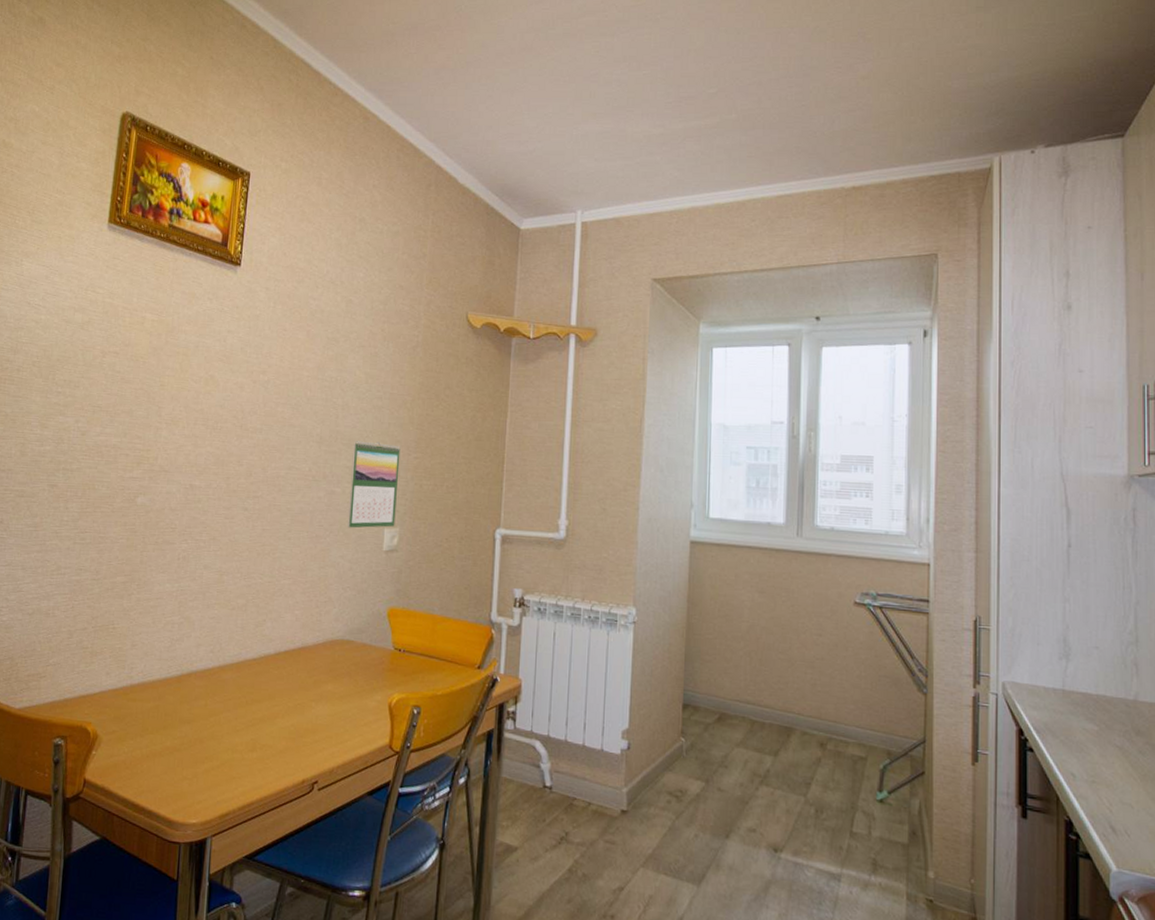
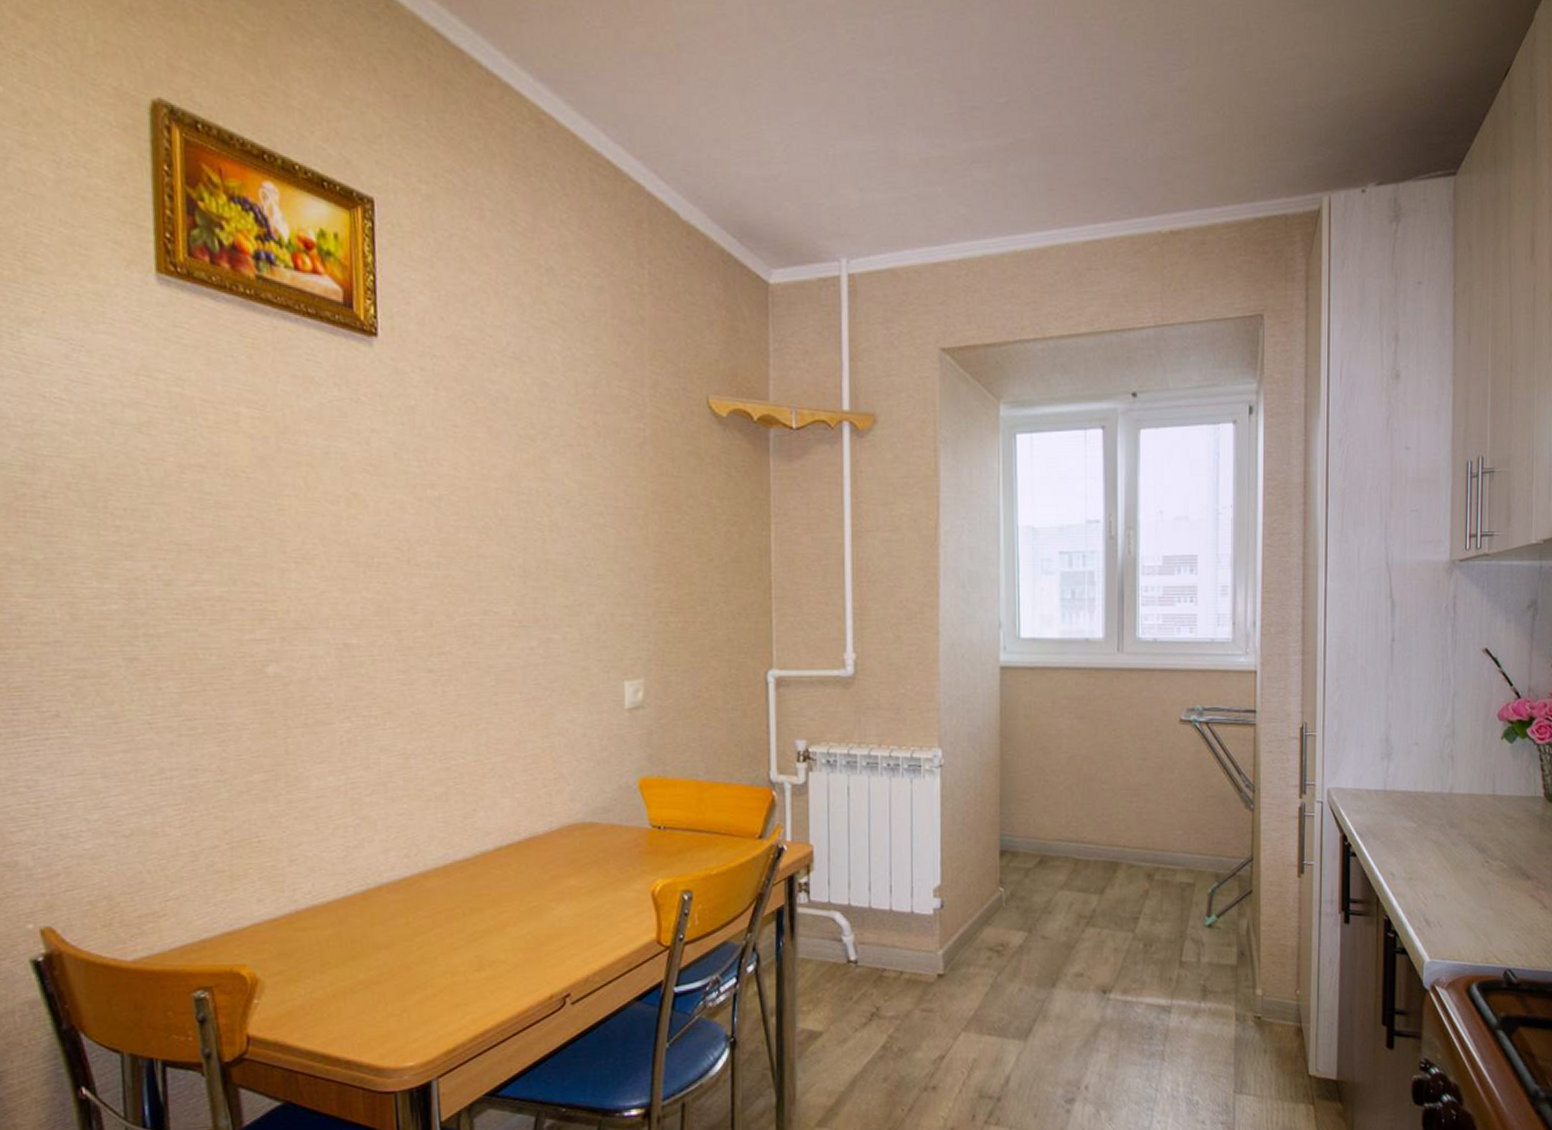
calendar: present [347,441,401,528] -> none [570,571,638,684]

